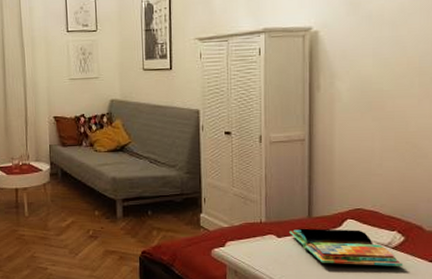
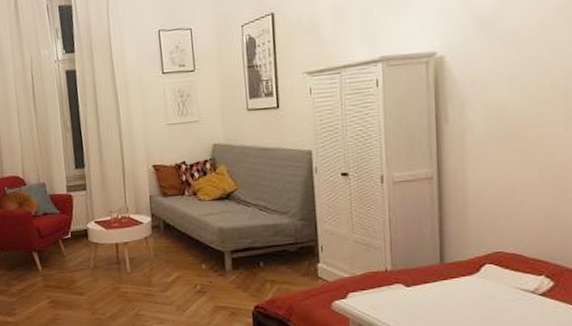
book: present [290,228,404,266] -> none [419,275,554,315]

